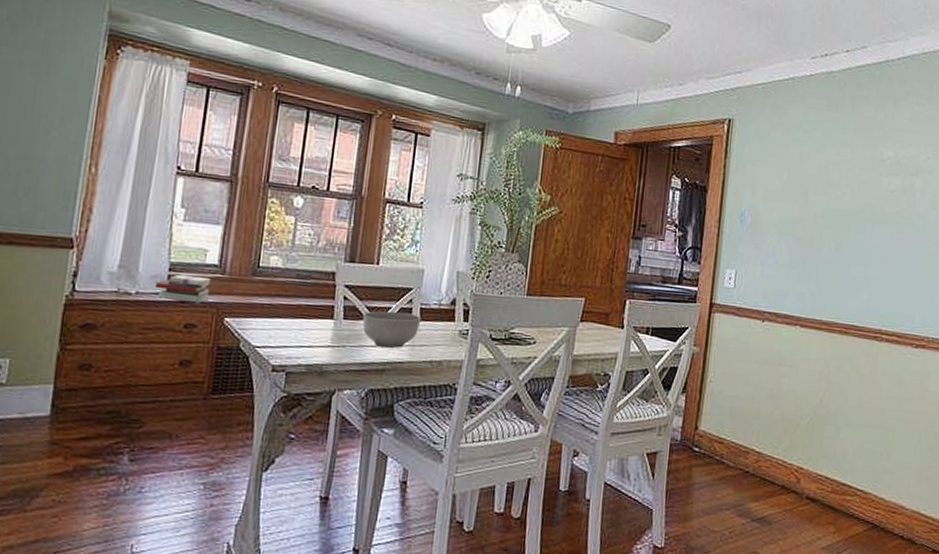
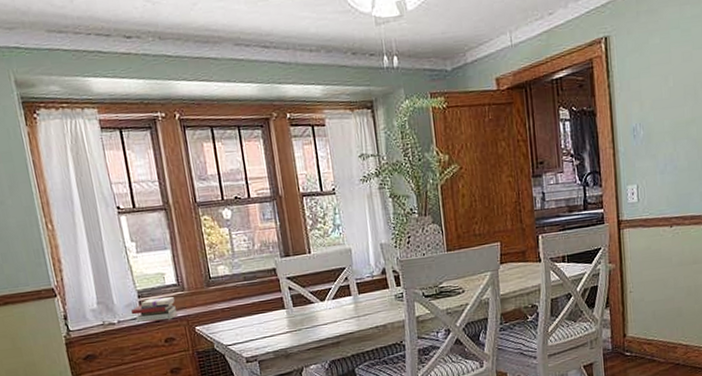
bowl: present [362,311,422,348] -> none [308,289,360,324]

